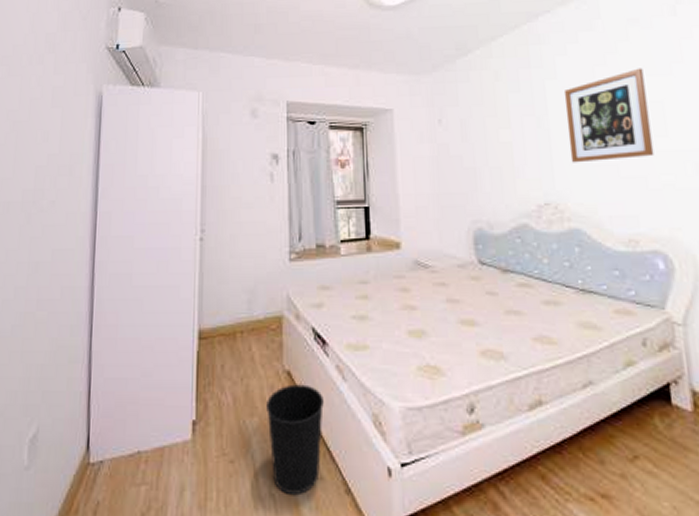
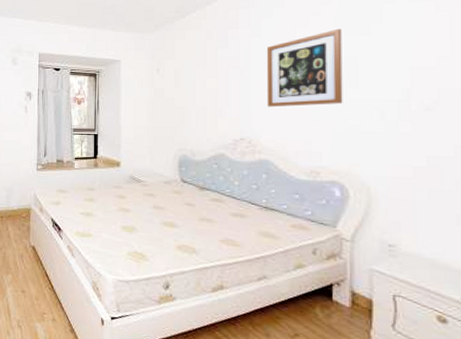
wastebasket: present [266,384,324,496] -> none [17,255,58,329]

